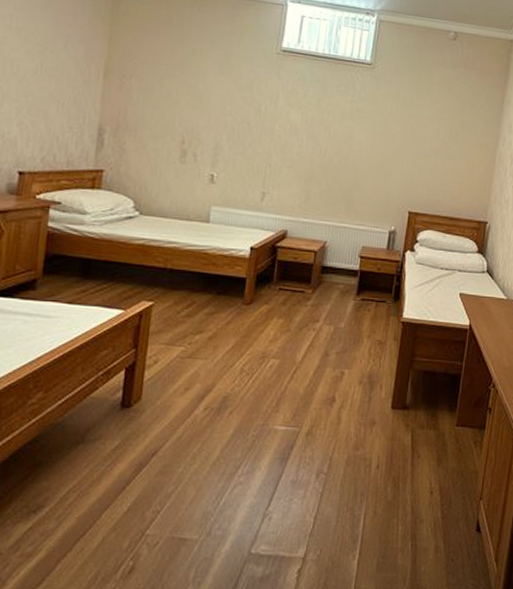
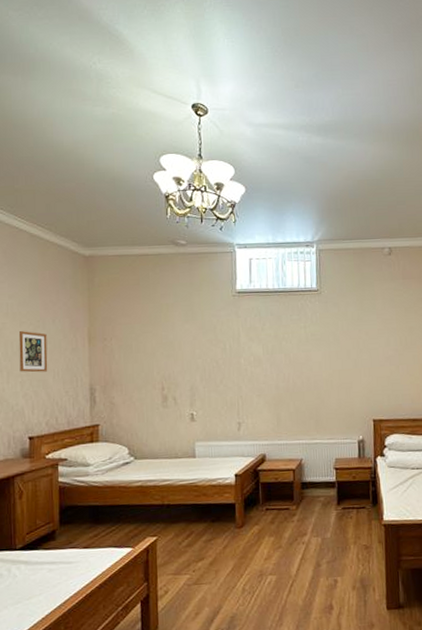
picture frame: none [17,50,55,101] -> present [18,331,48,373]

